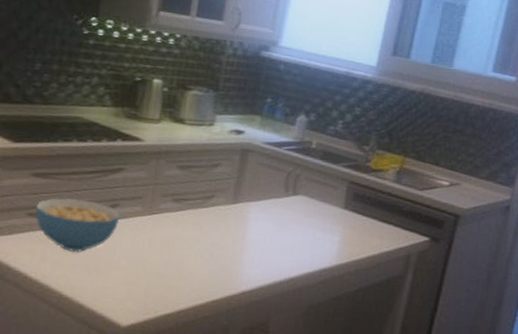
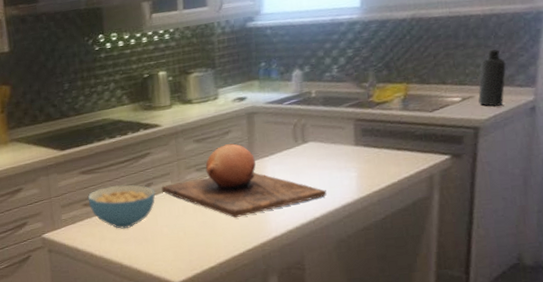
chopping board: none [128,178,307,263] -> present [161,143,327,218]
bottle: none [464,143,493,200] -> present [478,49,506,107]

